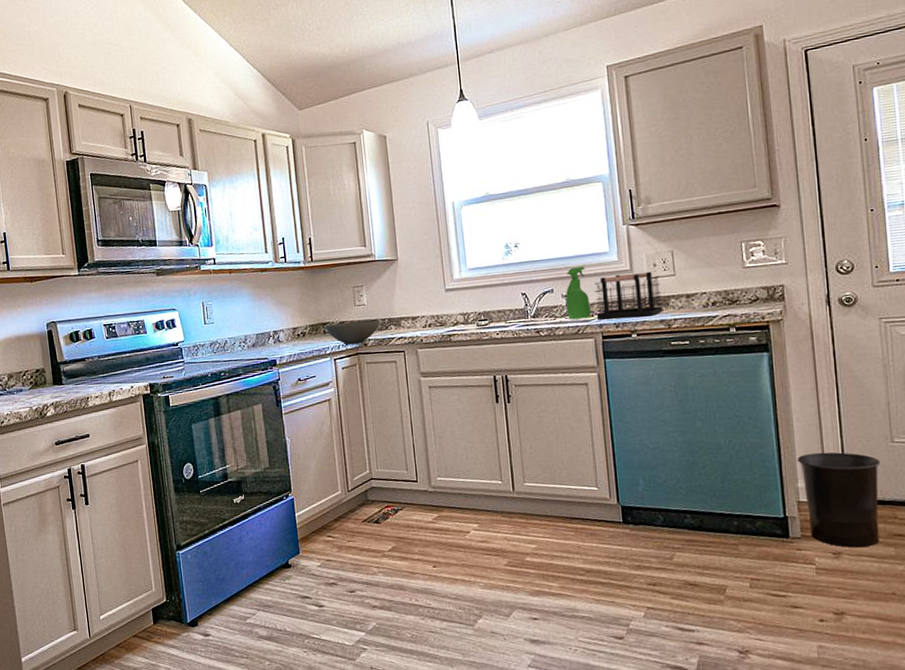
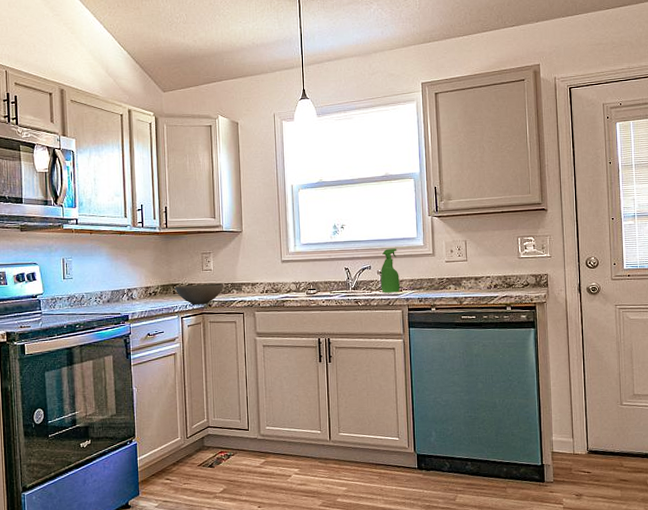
dish rack: present [594,271,663,320] -> none [403,256,457,294]
waste bin: present [796,452,881,548] -> none [552,411,613,491]

